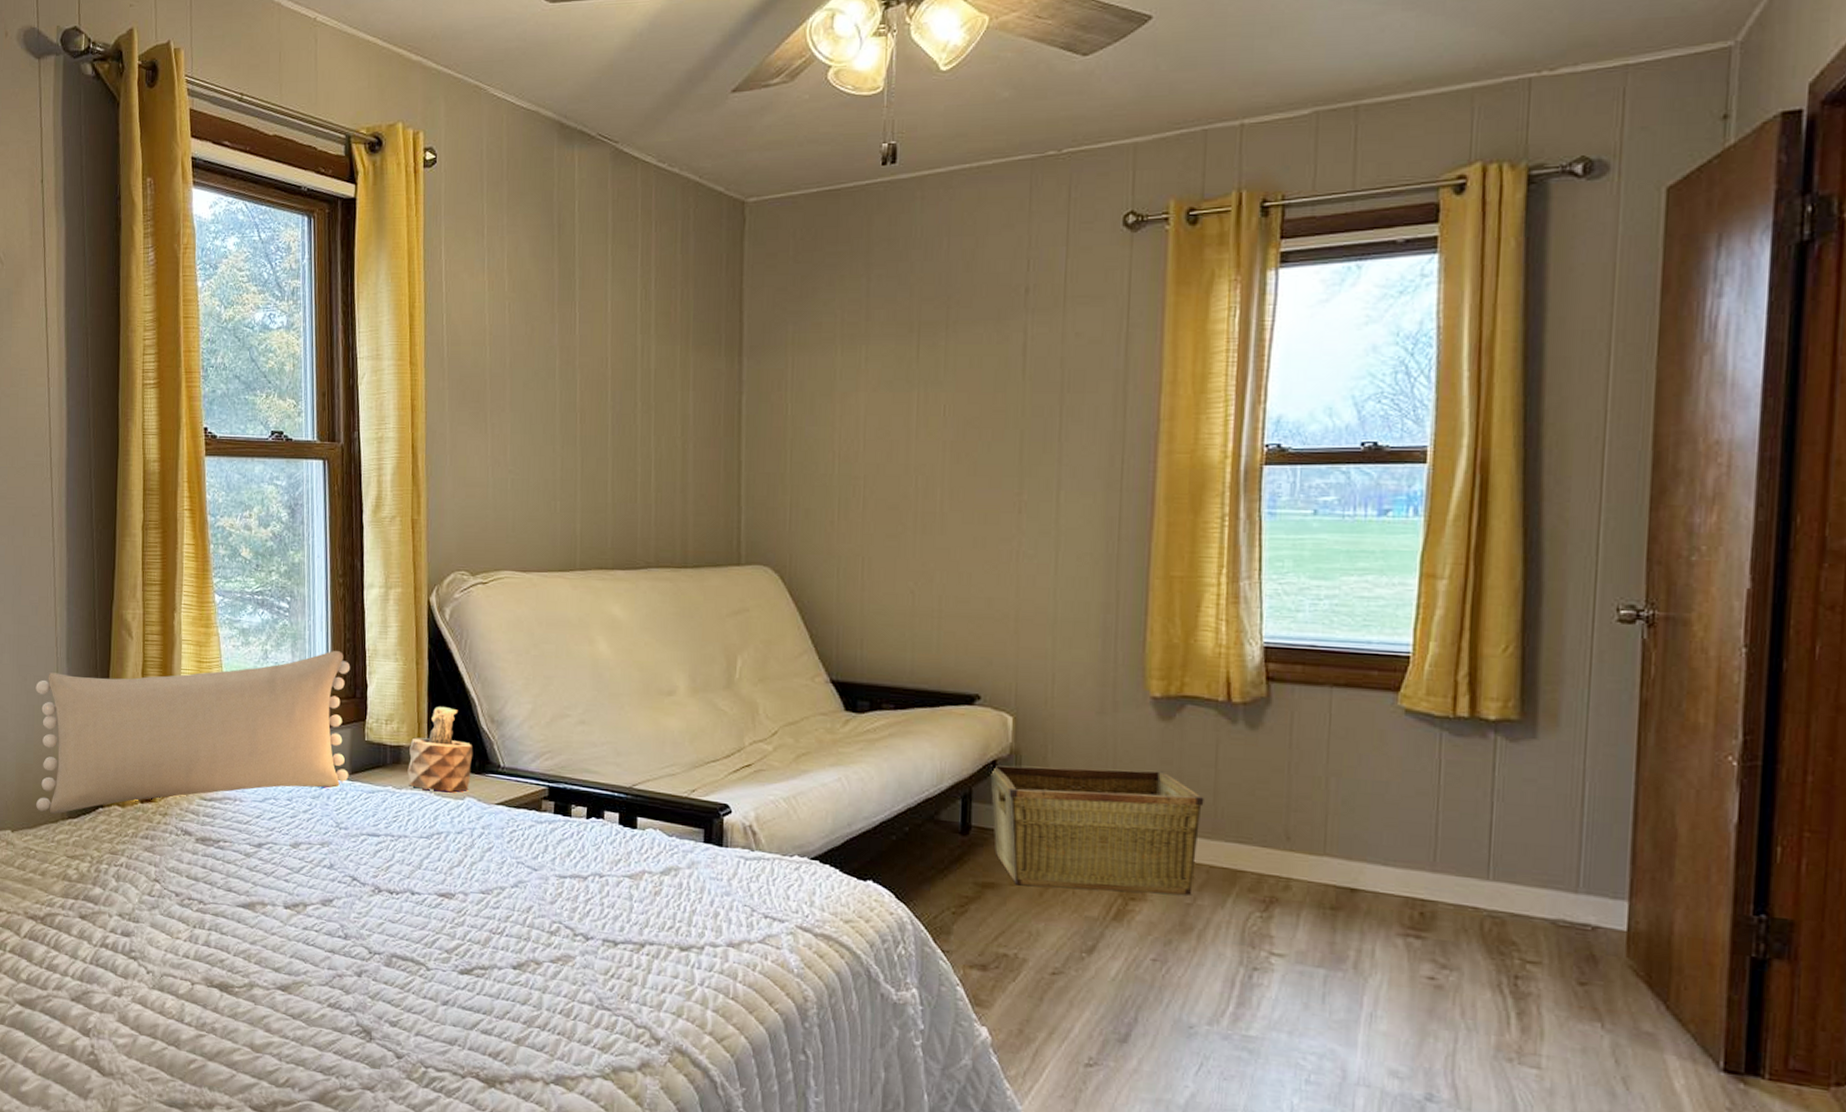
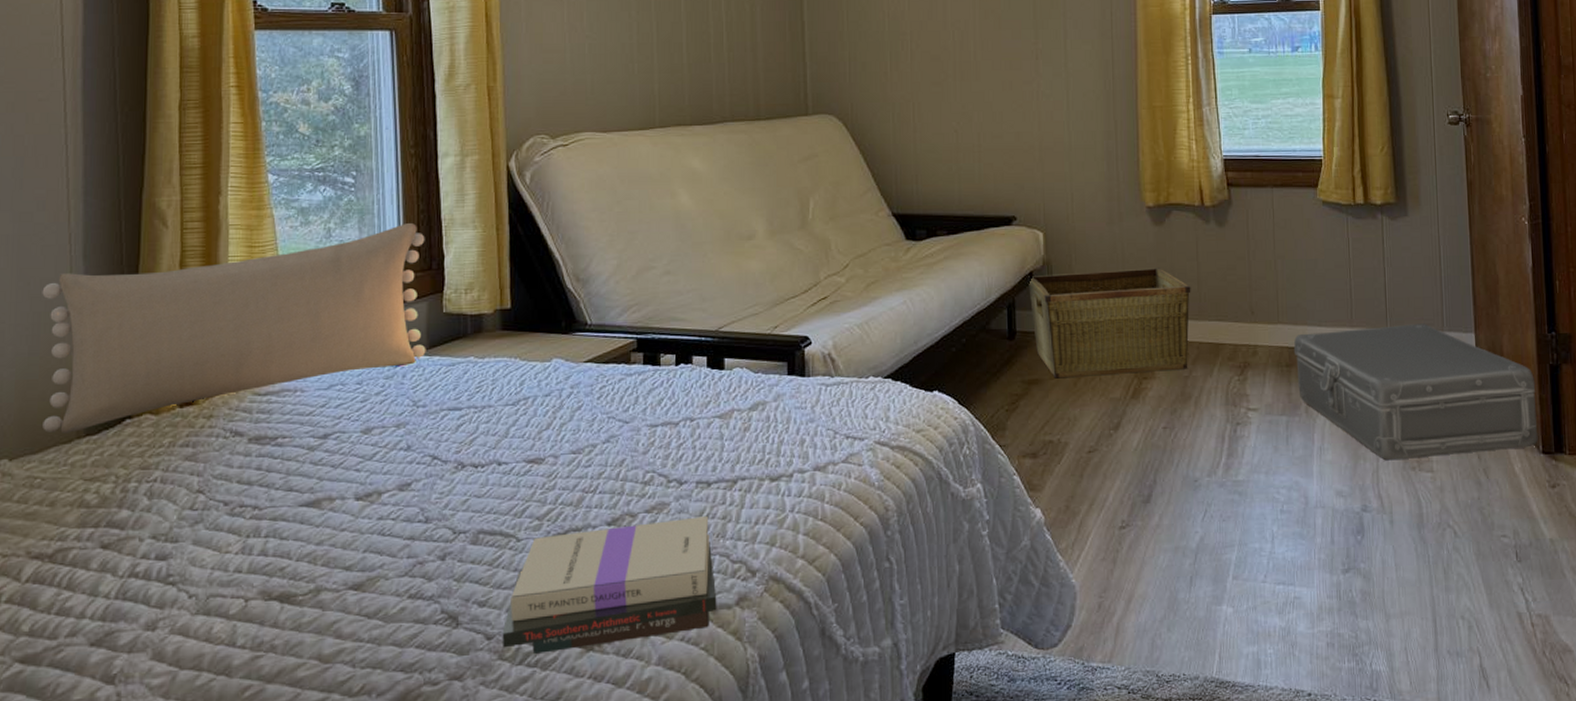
succulent plant: present [407,706,473,793] -> none [490,269,559,356]
books: none [410,969,619,1087] -> present [502,516,717,654]
suitcase: none [1343,871,1724,1061] -> present [1293,323,1538,461]

